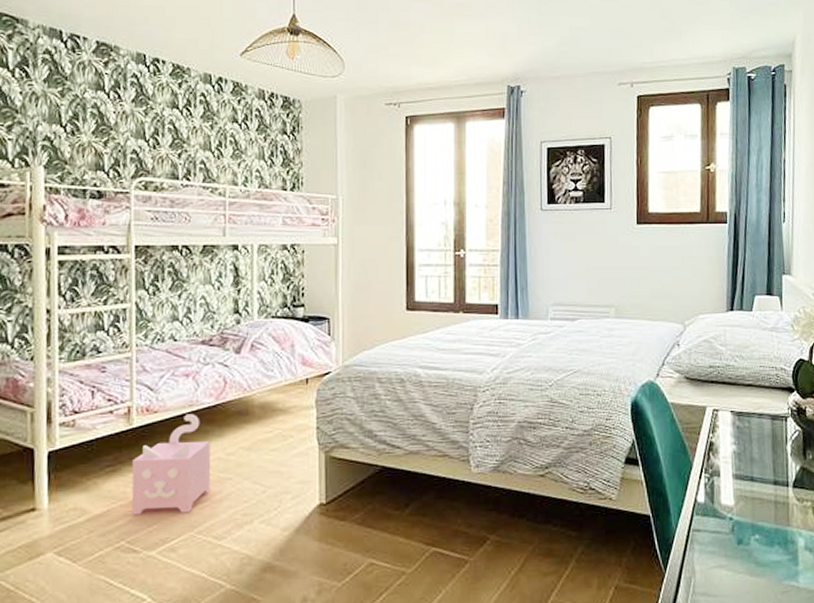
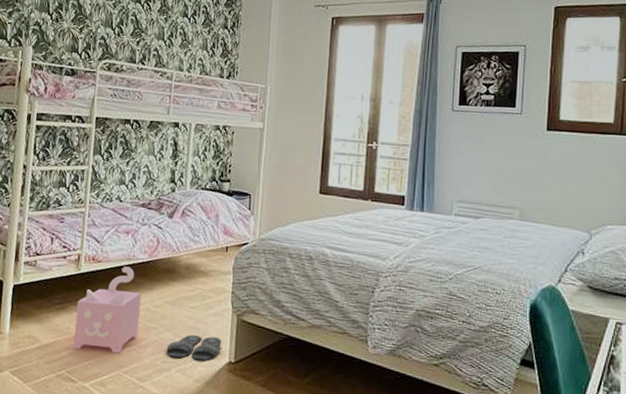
slippers: none [245,479,311,509] -> present [166,335,222,361]

